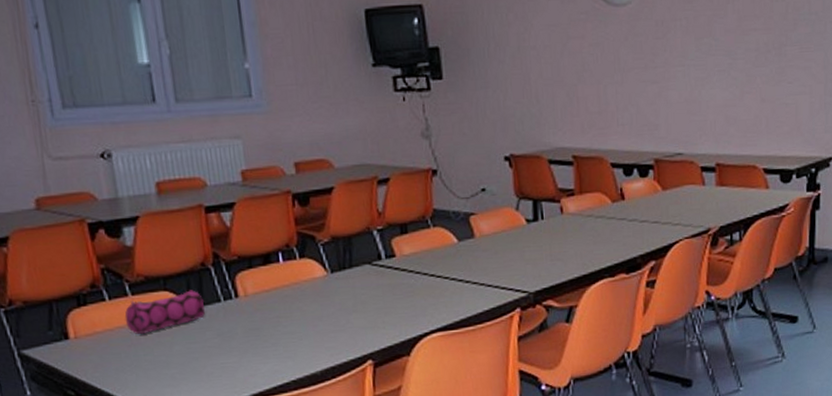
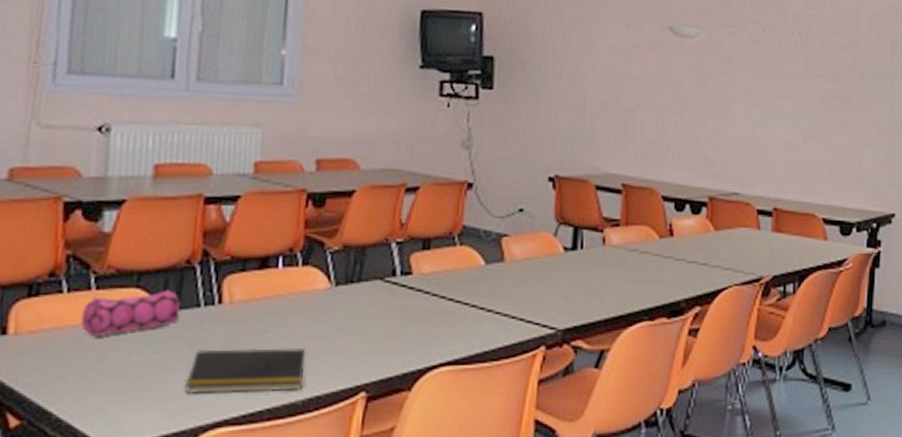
notepad: none [222,327,319,374] -> present [185,347,306,393]

